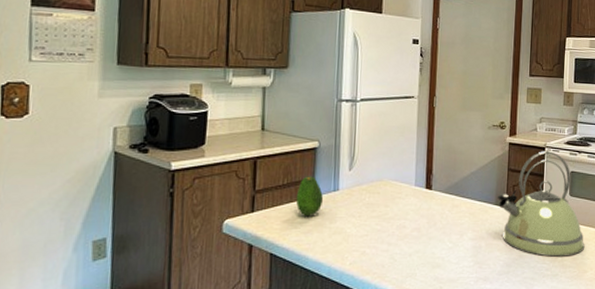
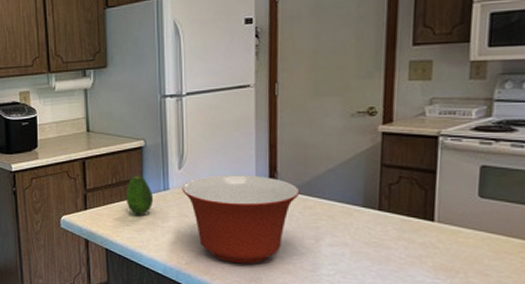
mixing bowl: none [351,176,450,261] -> present [182,175,300,264]
kettle: present [497,151,585,257] -> none [365,141,505,273]

